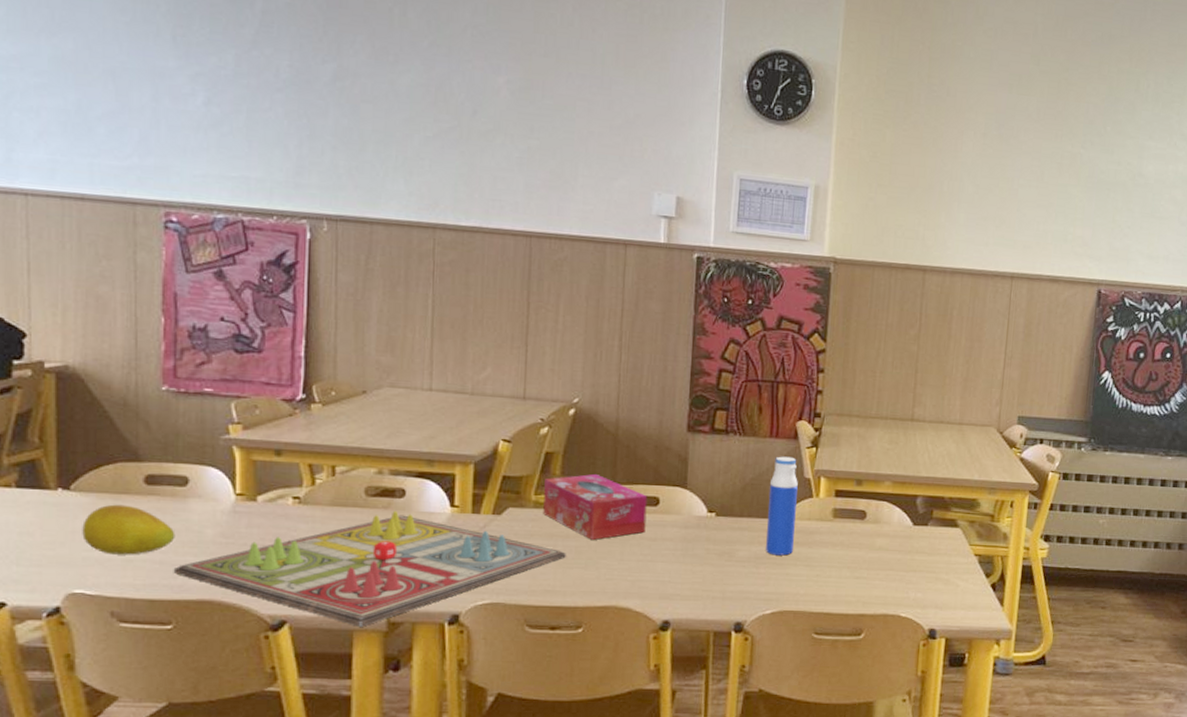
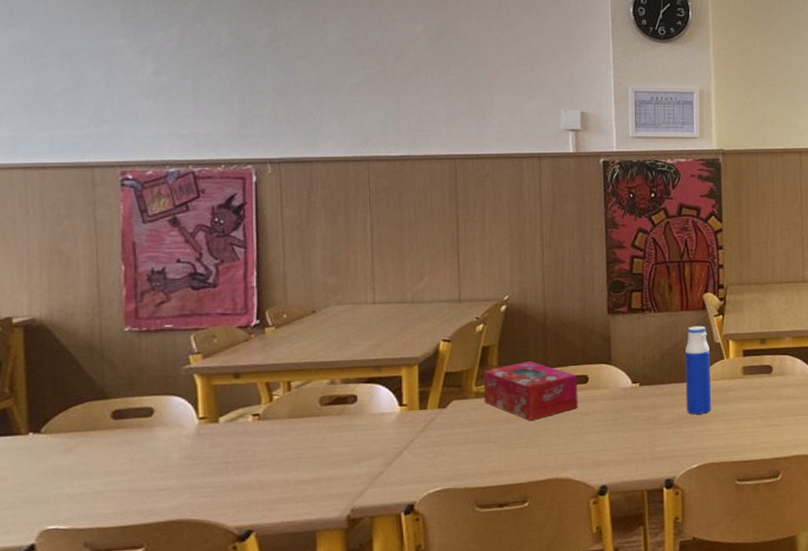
fruit: present [82,504,175,555] -> none [54,440,143,489]
gameboard: present [173,510,566,627] -> none [142,415,508,527]

